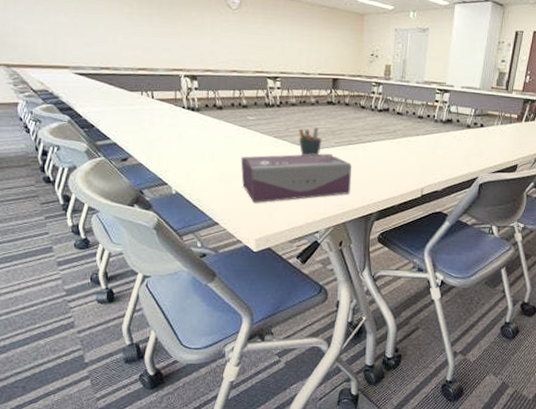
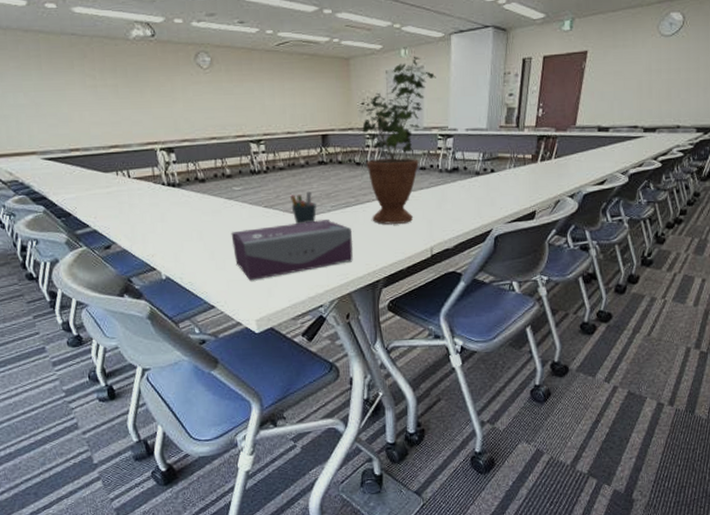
potted plant: none [369,19,439,164] -> present [362,56,436,224]

